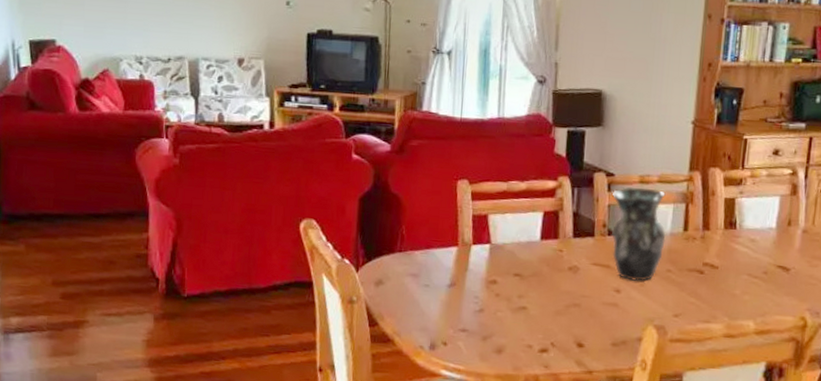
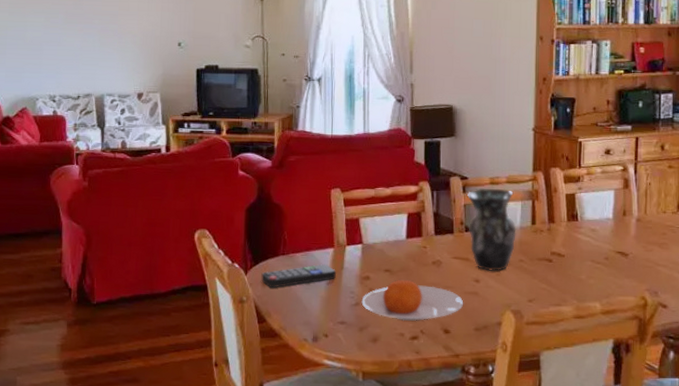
remote control: none [374,264,460,289] -> present [261,264,337,288]
plate: none [486,285,602,332] -> present [361,279,464,321]

